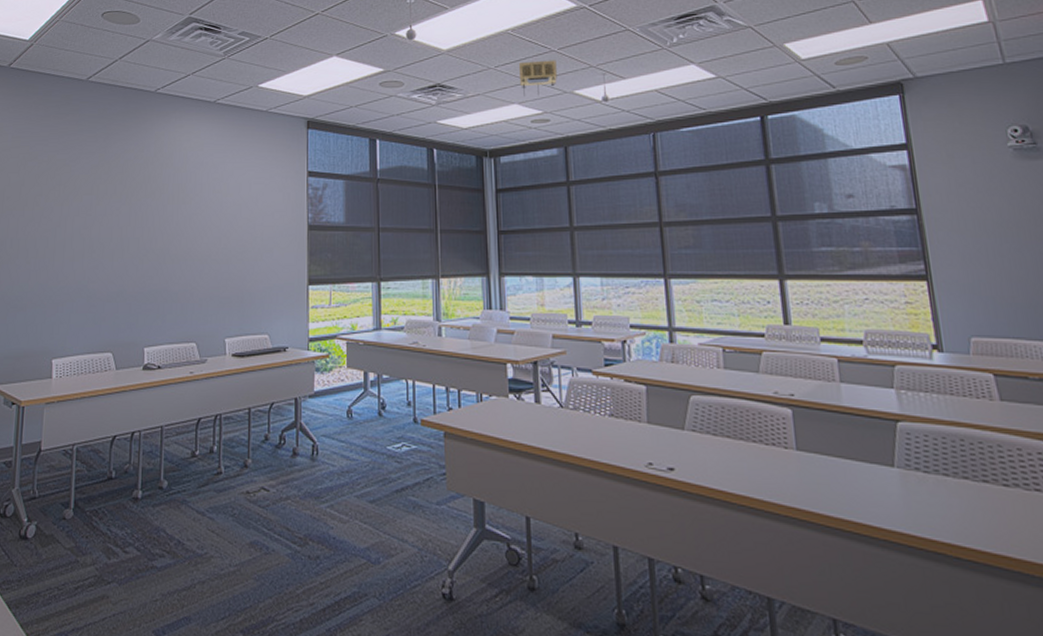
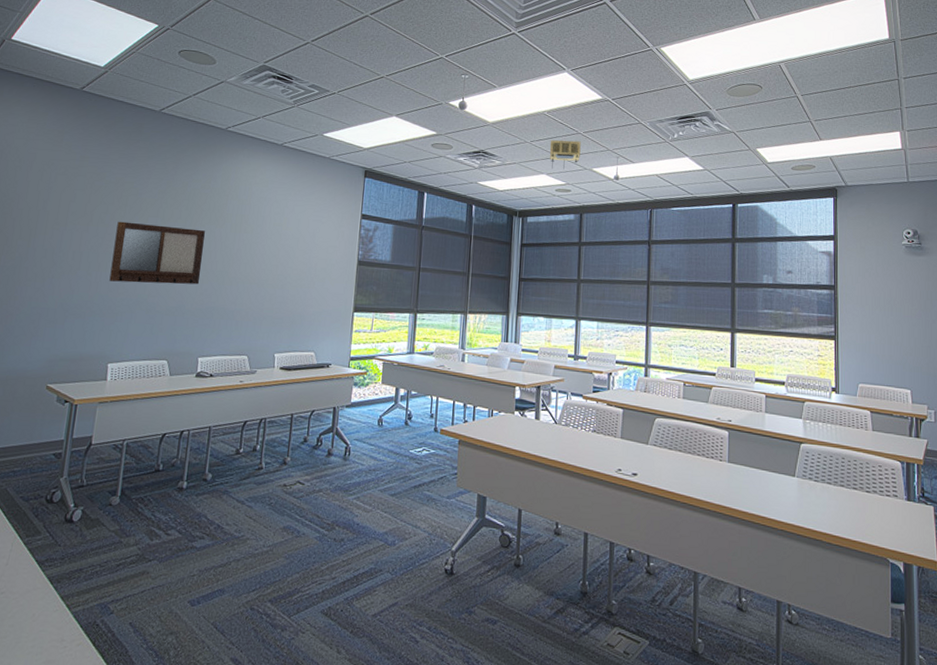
writing board: none [48,202,141,268] -> present [109,221,205,285]

